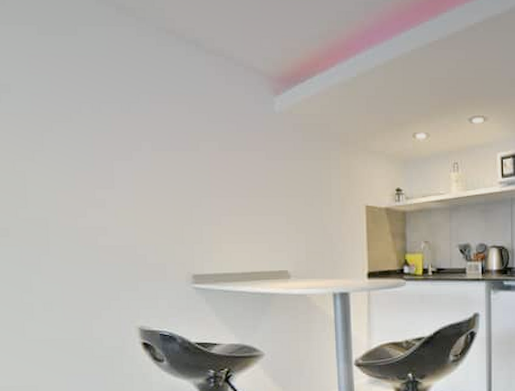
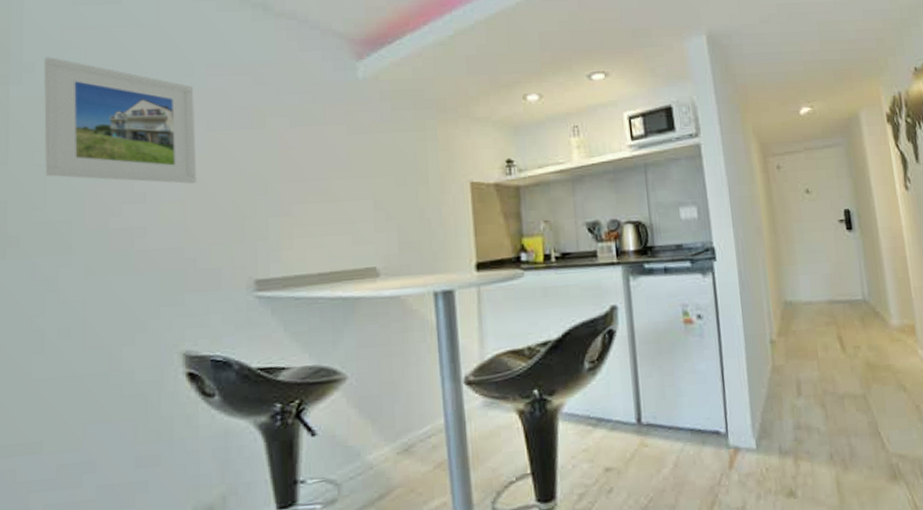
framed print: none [18,80,145,194] -> present [44,57,197,184]

